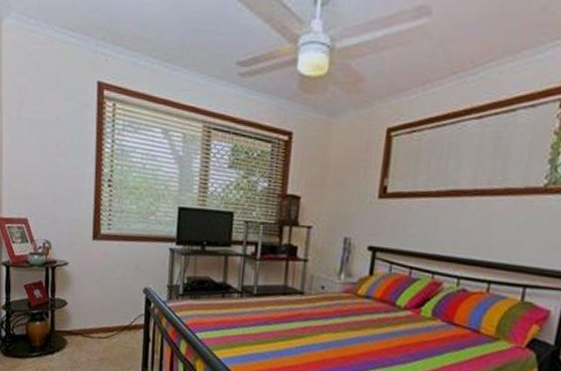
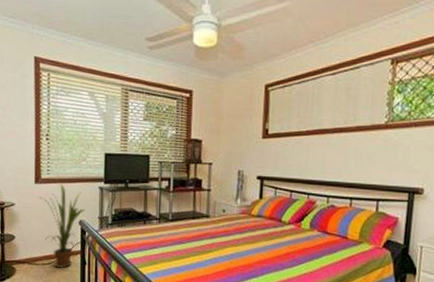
house plant: none [98,241,152,344] -> present [40,183,85,268]

